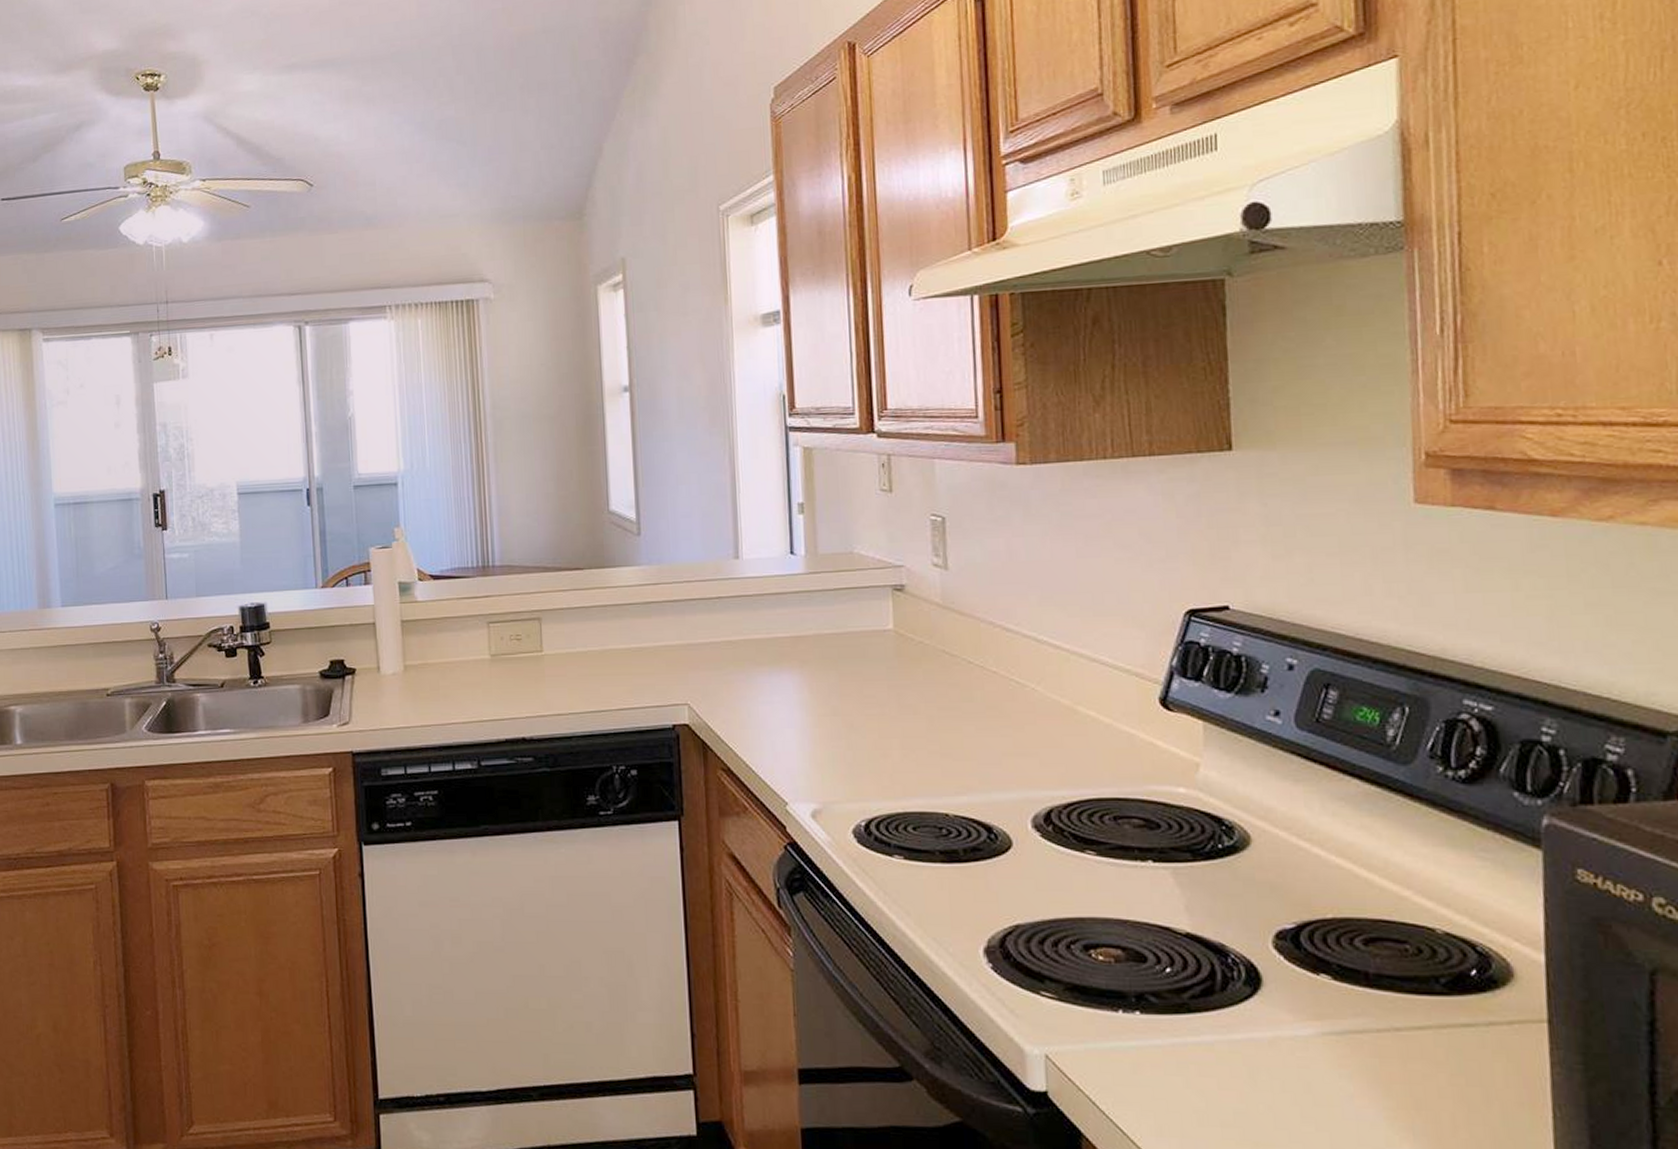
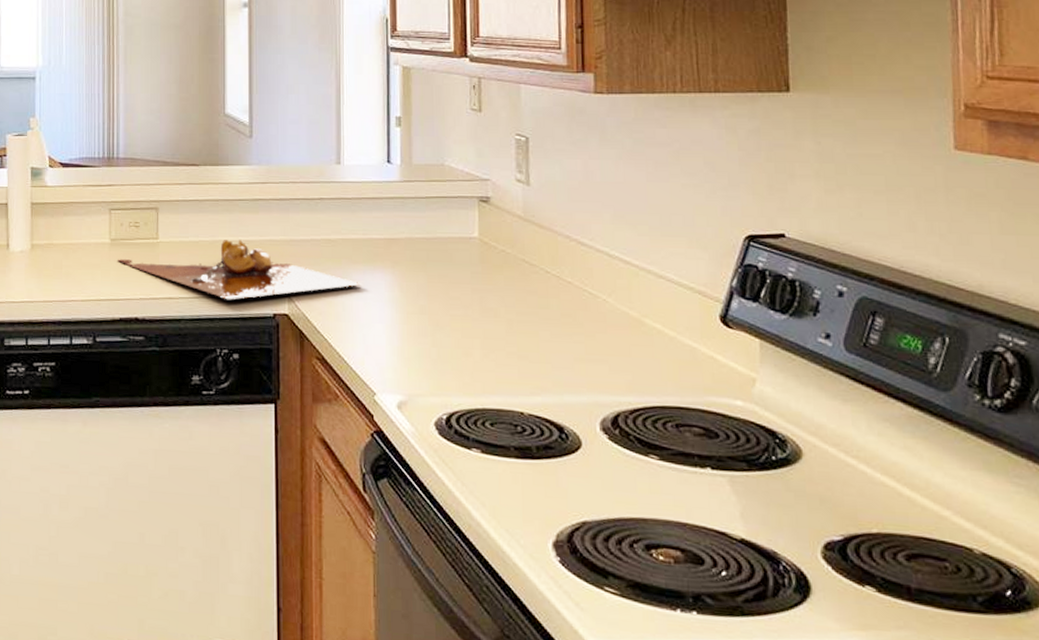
cutting board: none [500,646,768,713] -> present [118,239,362,300]

